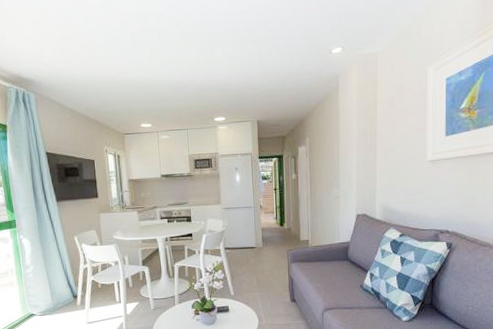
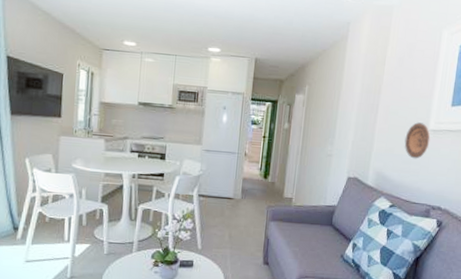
decorative plate: none [405,155,430,190] -> present [404,122,431,159]

